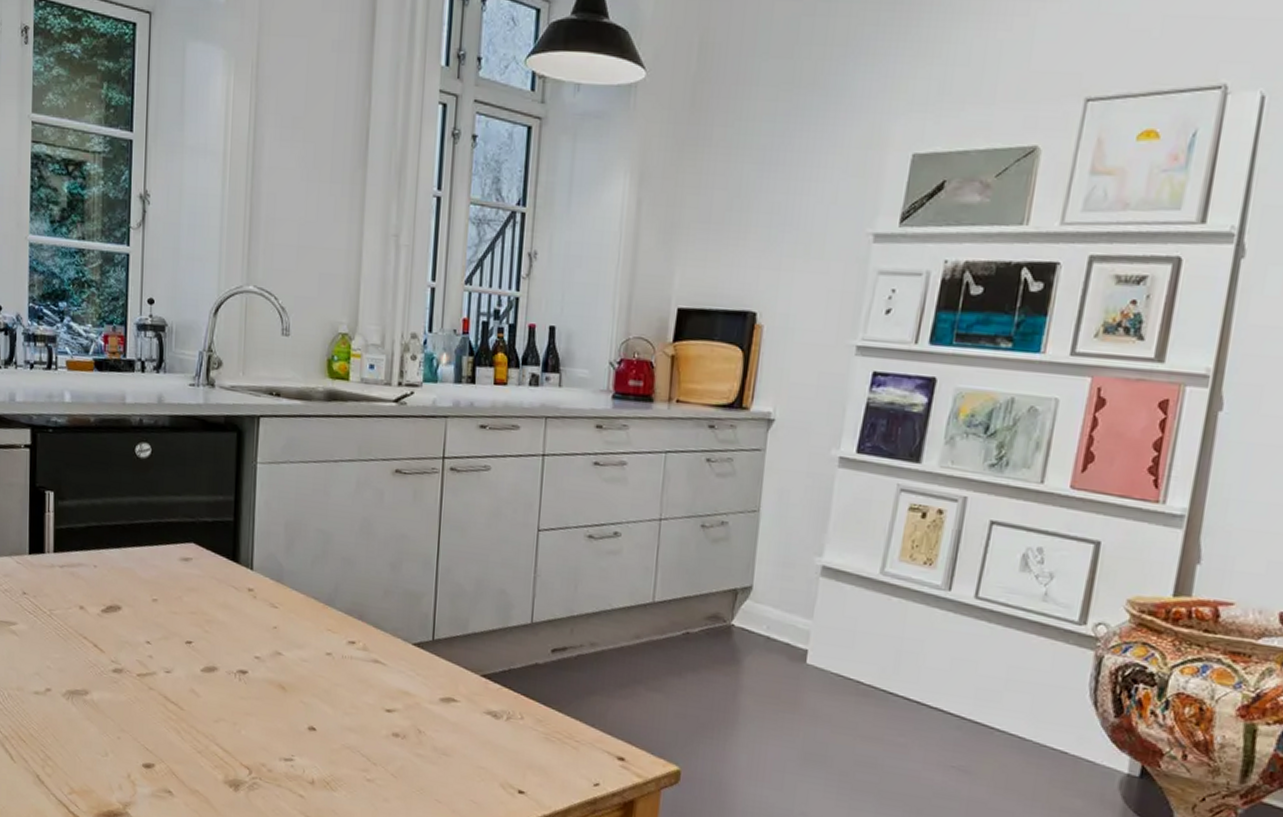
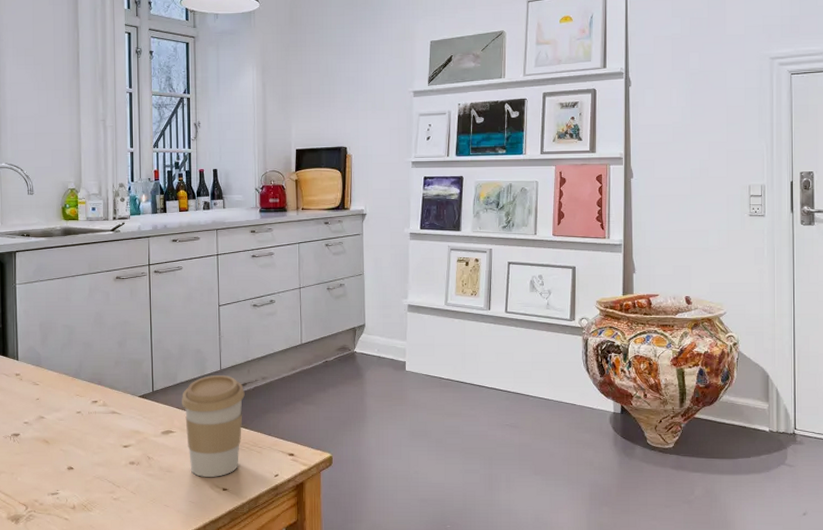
coffee cup: none [472,629,563,773] -> present [182,375,245,477]

